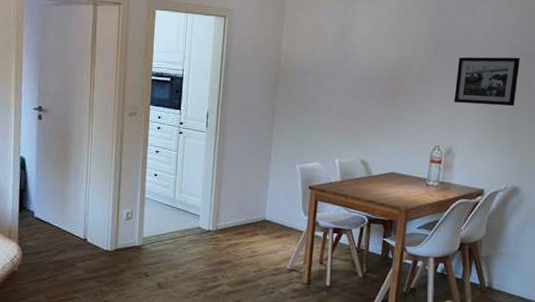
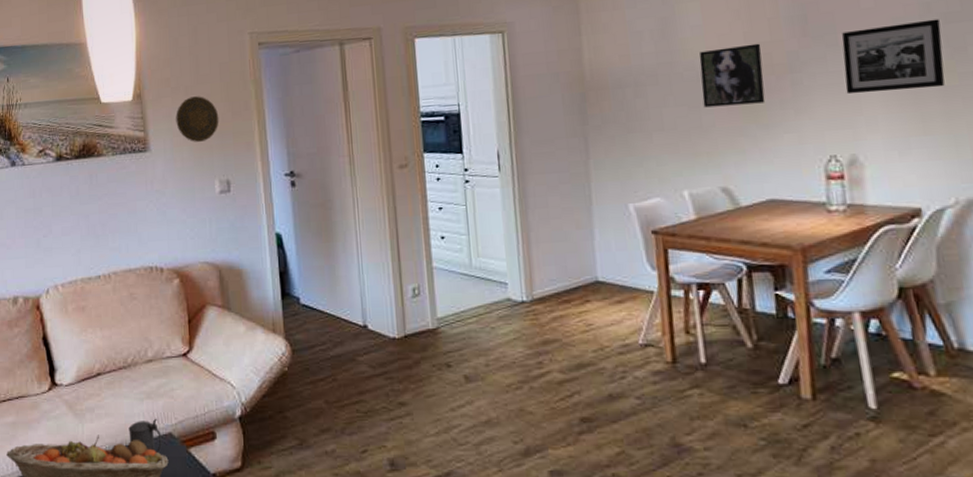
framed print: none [360,55,406,101] -> present [699,43,766,108]

